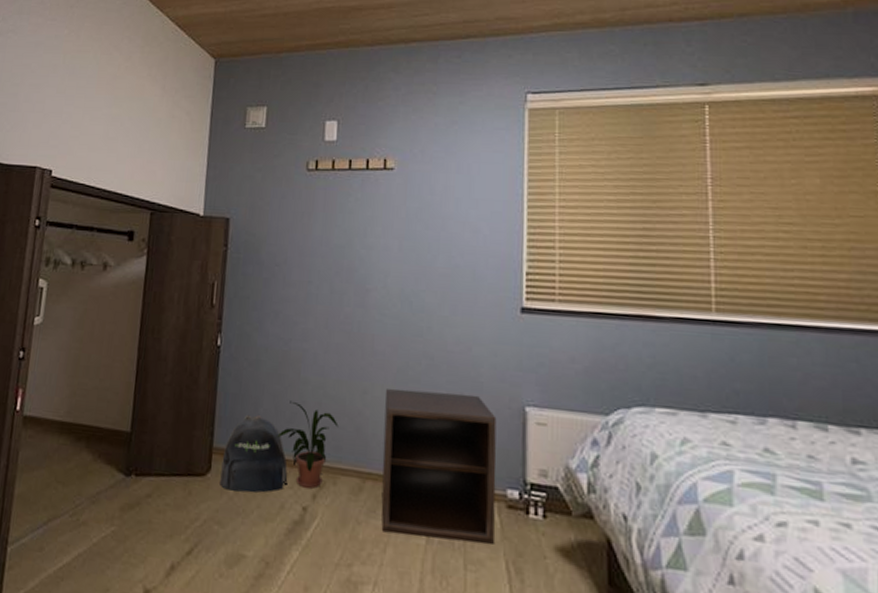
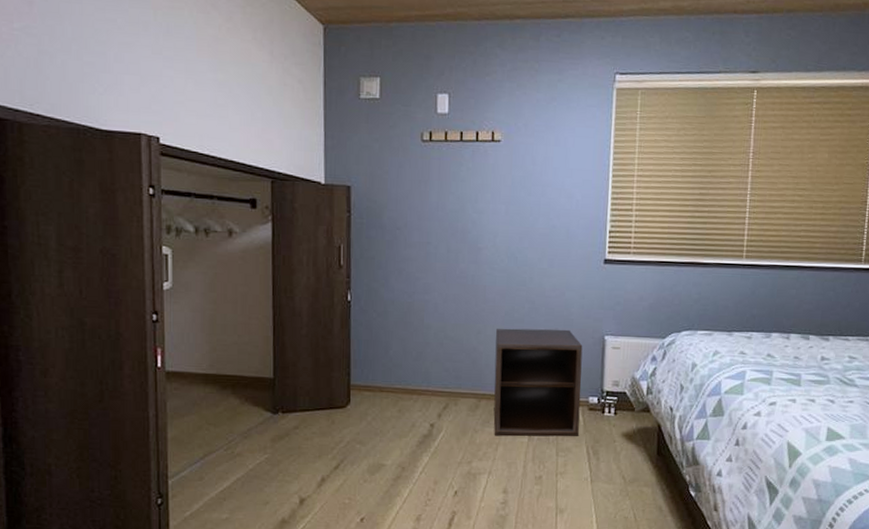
backpack: present [220,414,288,493] -> none [359,356,417,417]
house plant: present [275,400,339,489] -> none [404,343,458,409]

